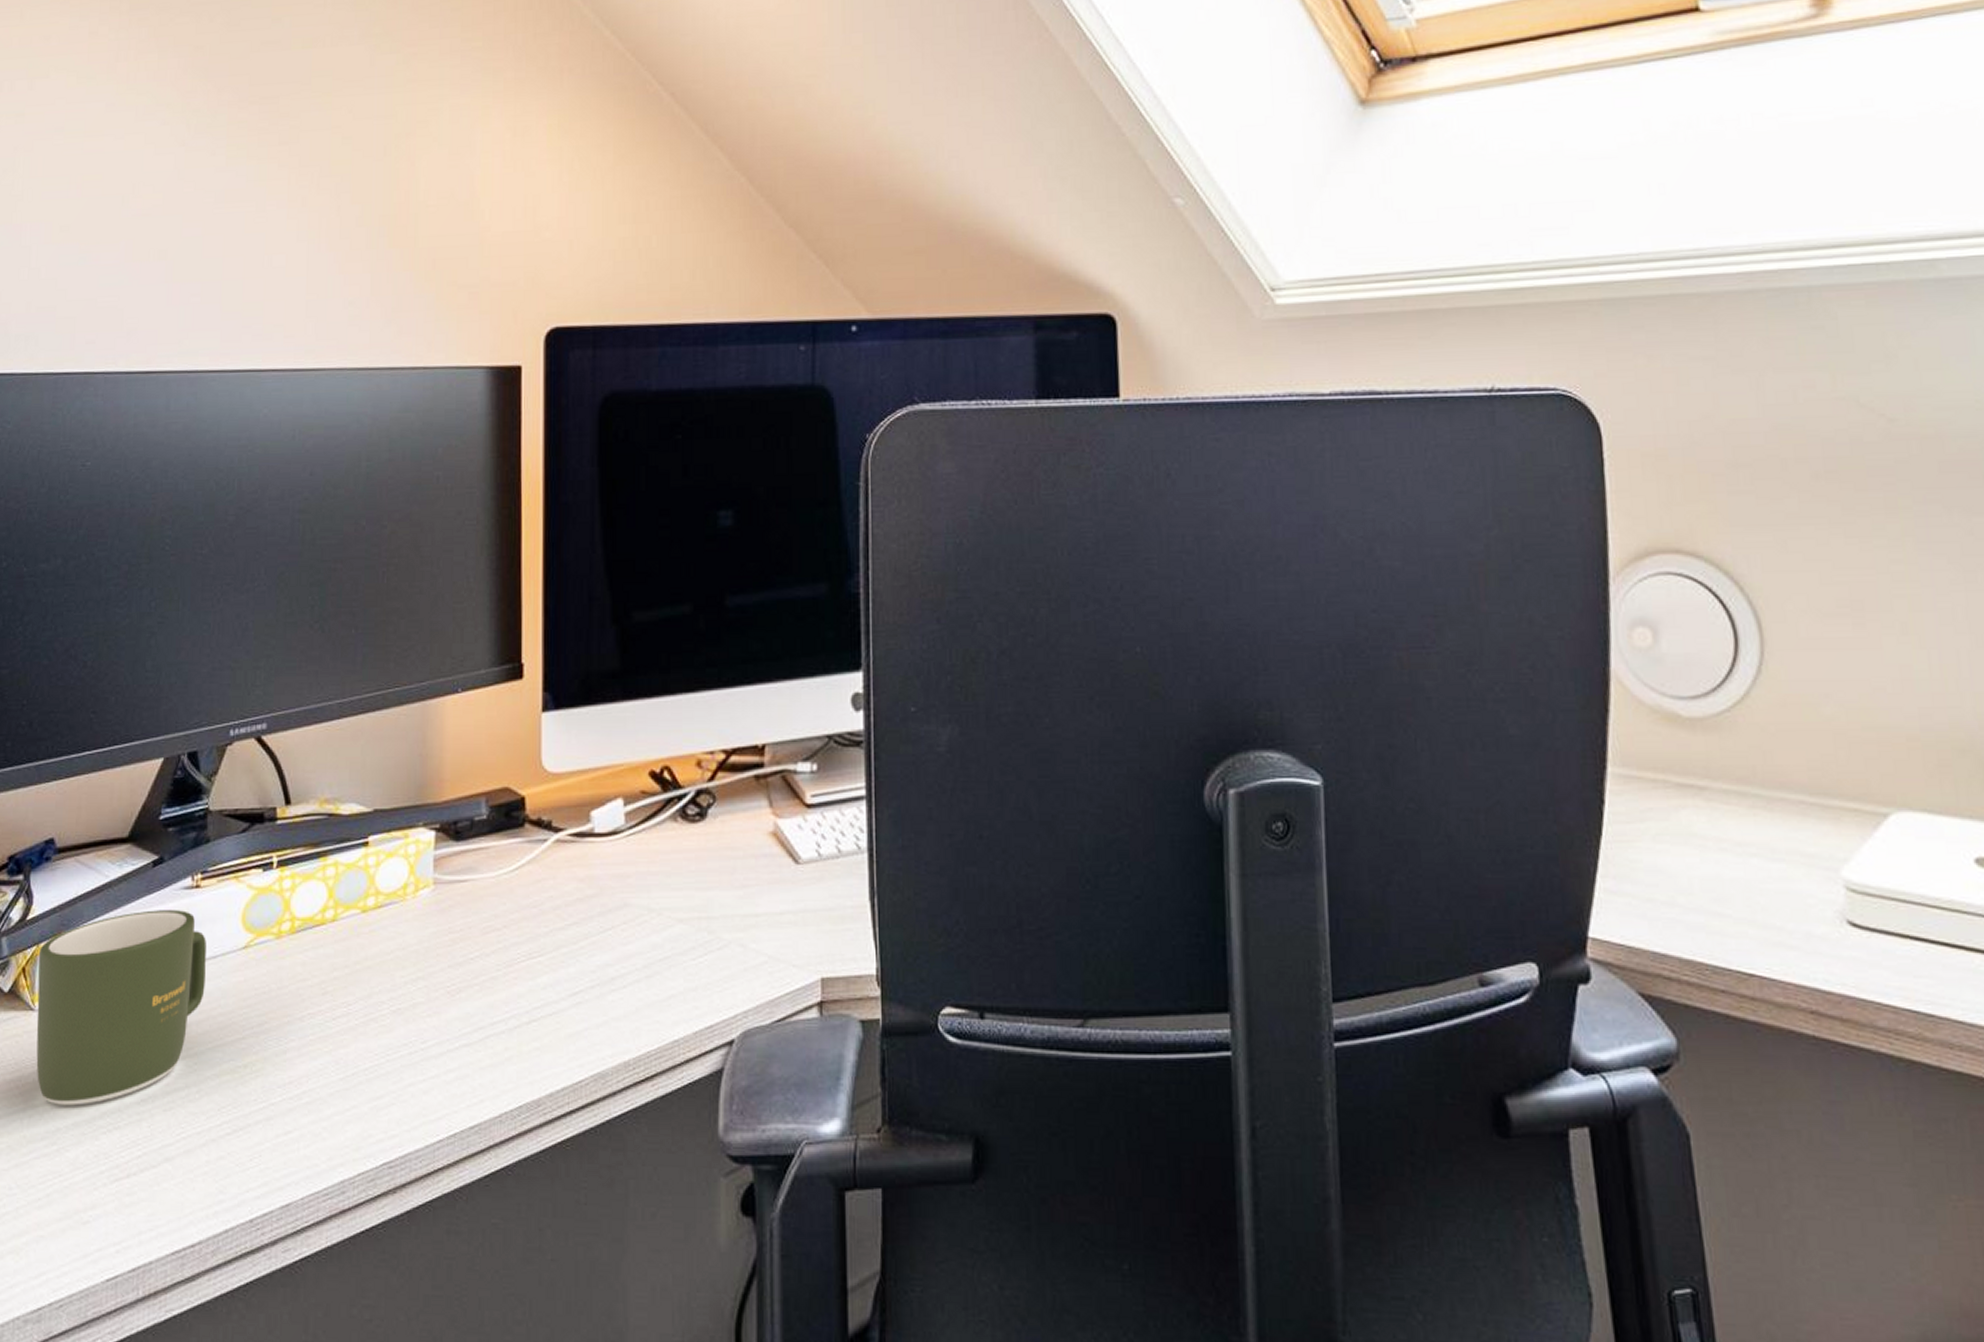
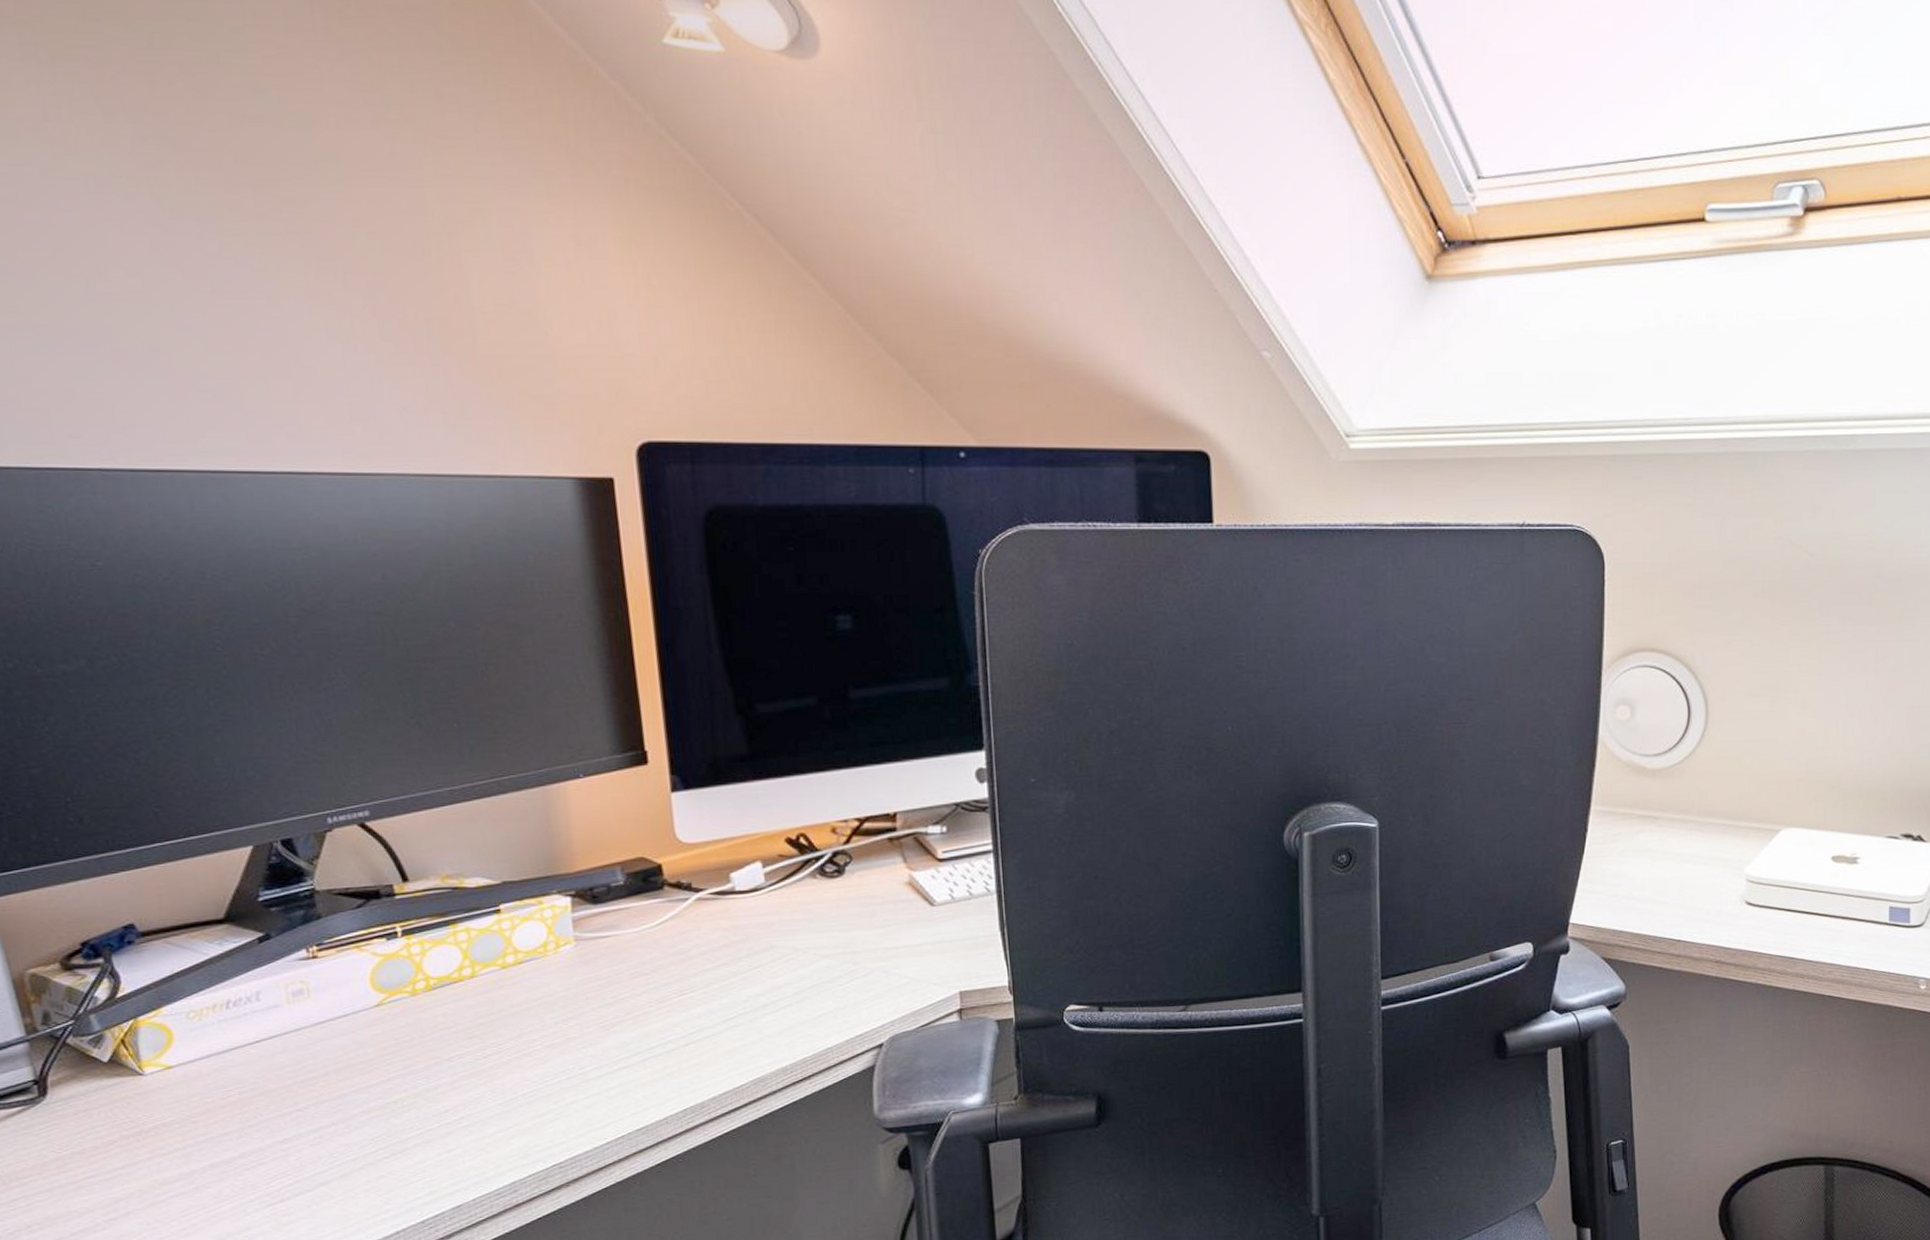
mug: present [36,910,206,1106] -> none [137,978,340,1152]

